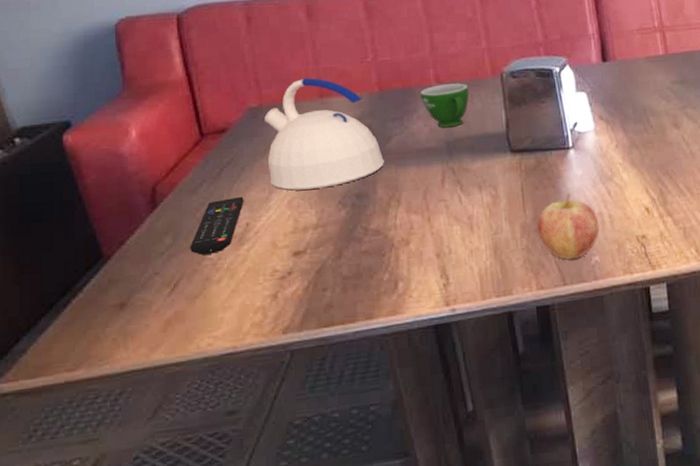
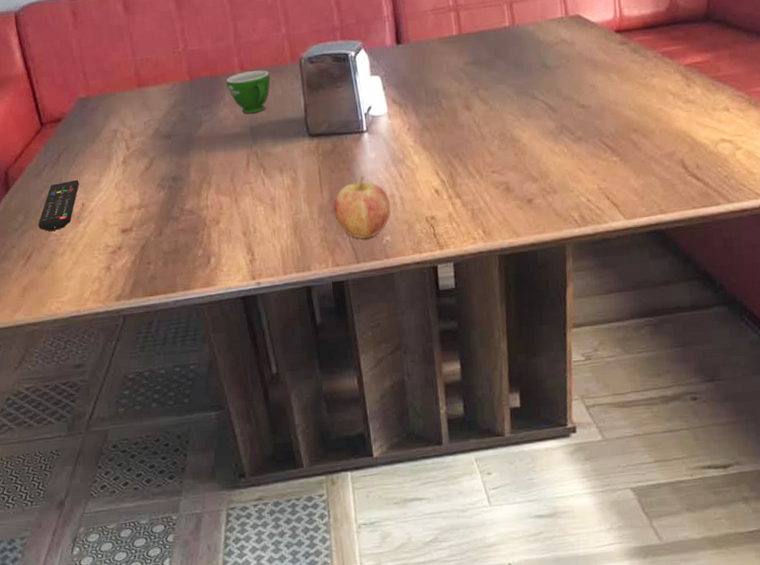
kettle: present [264,77,384,191] -> none [92,68,196,174]

